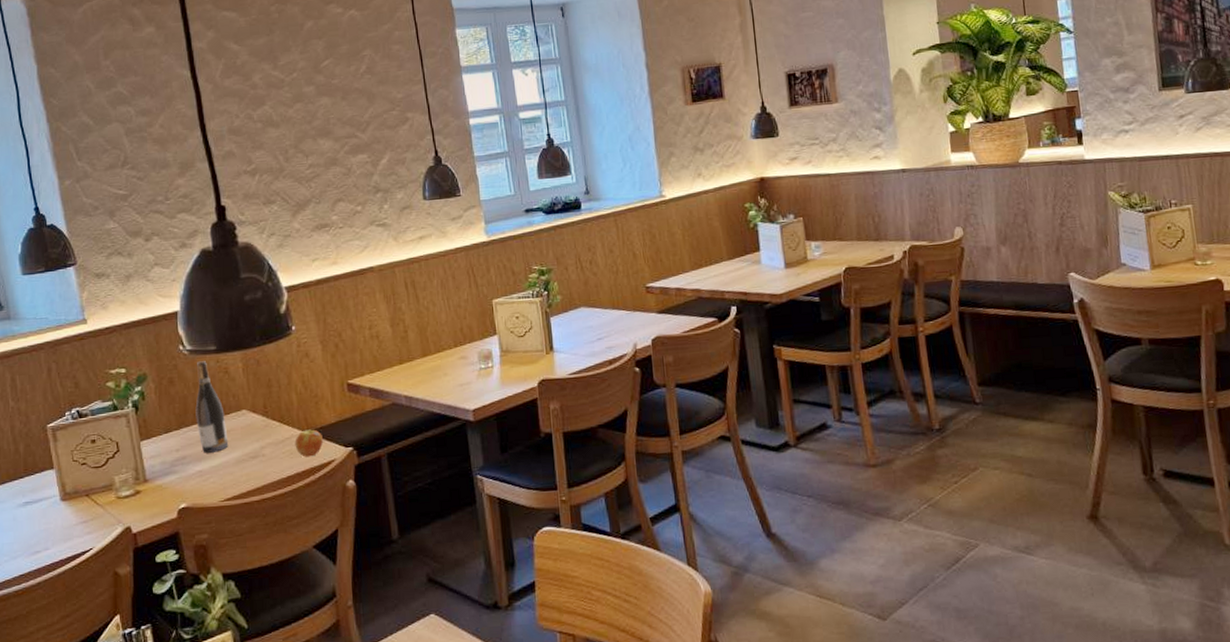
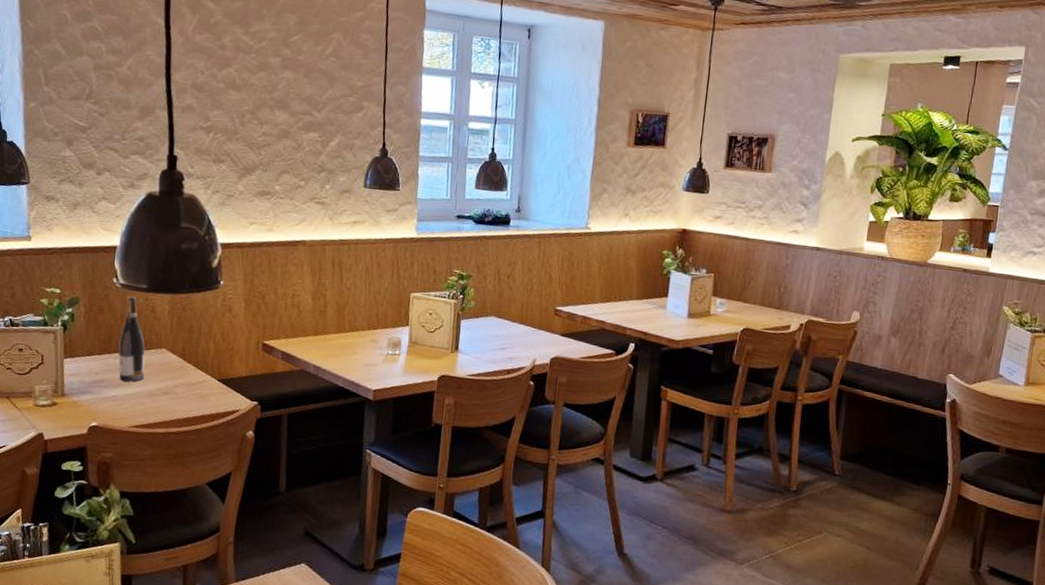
apple: present [295,429,323,457] -> none [205,378,232,403]

